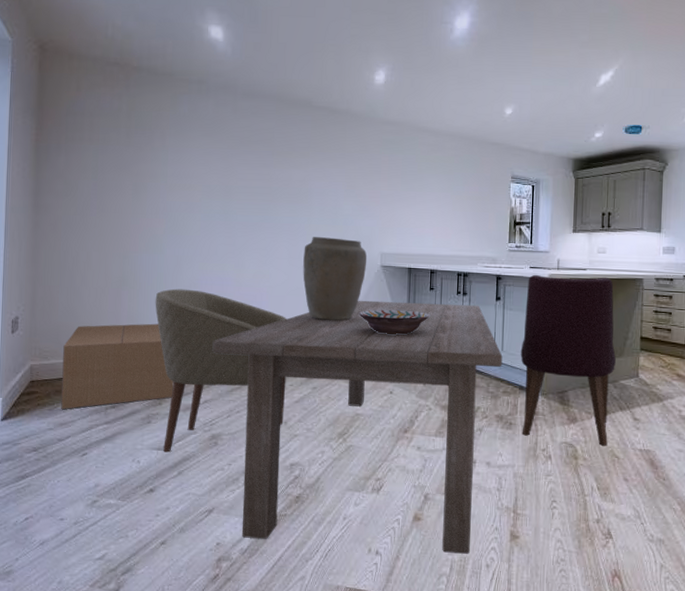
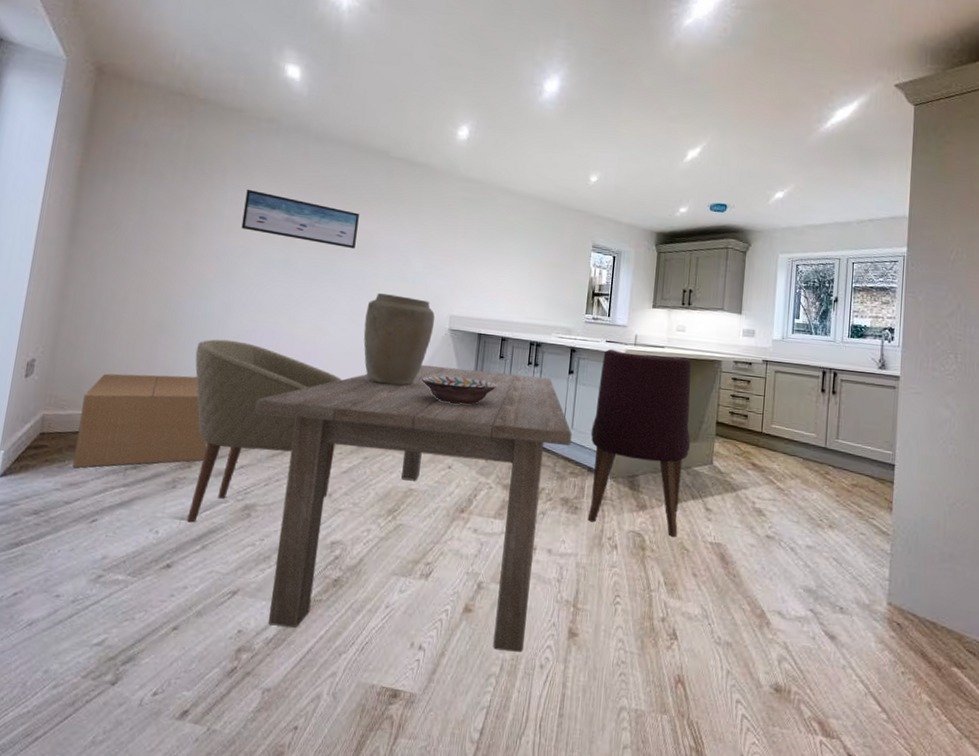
wall art: none [183,148,289,197] -> present [241,189,359,250]

